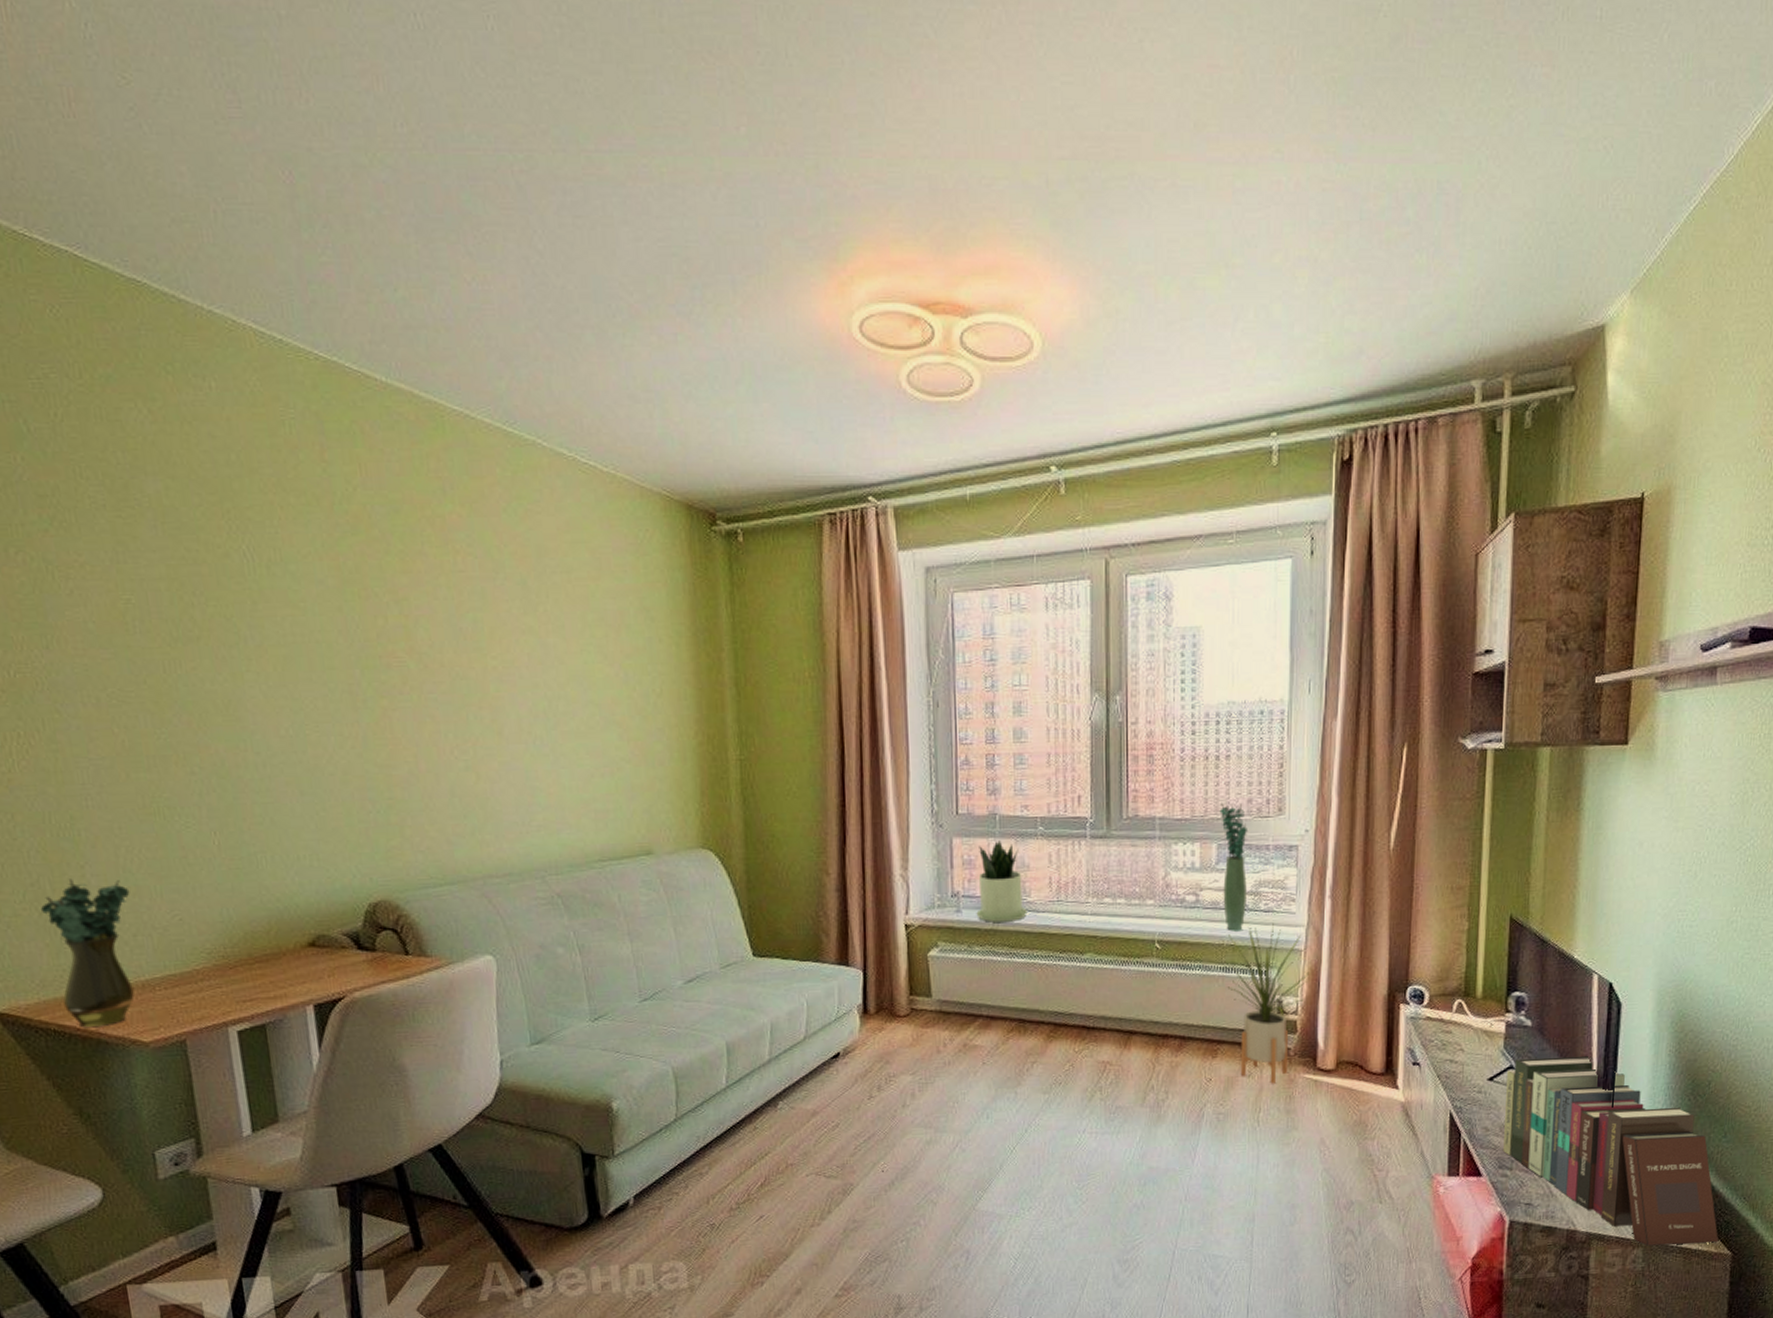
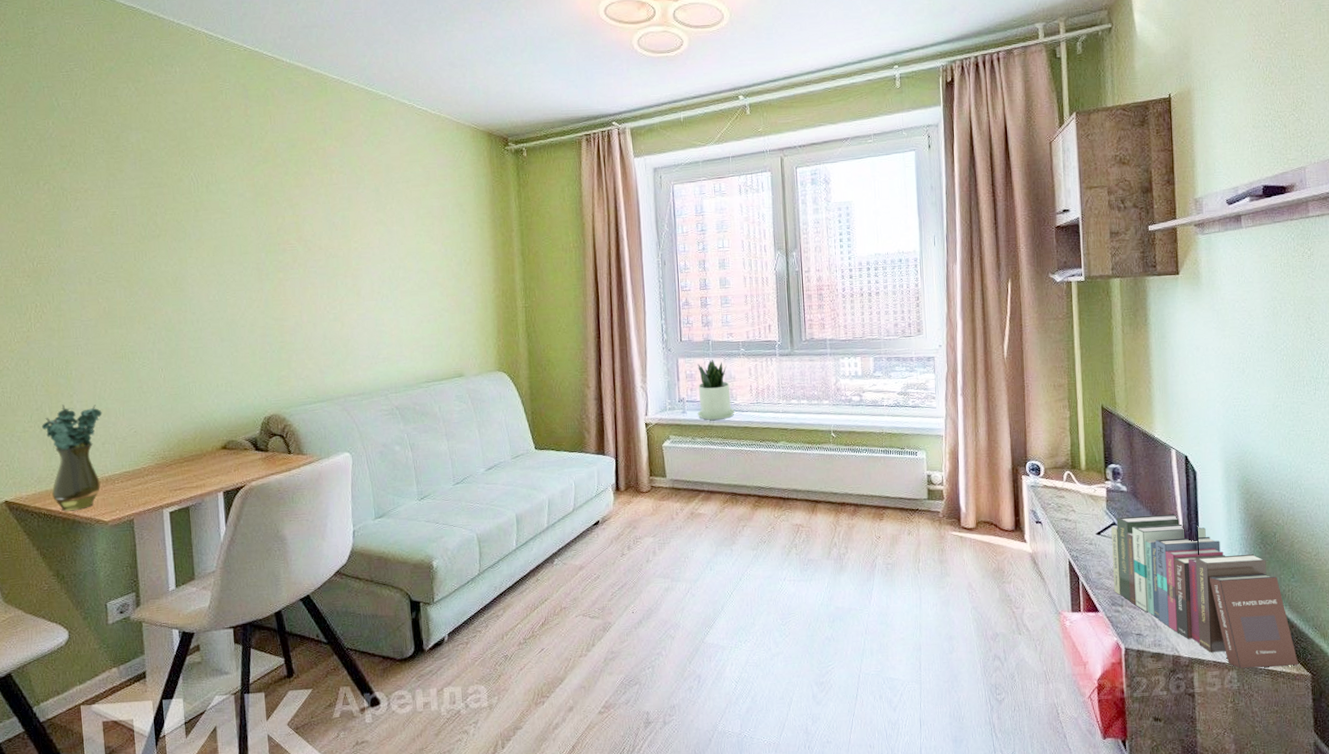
vase: present [1219,803,1249,931] -> none [874,327,899,423]
house plant: present [1227,922,1309,1084] -> none [885,415,950,540]

